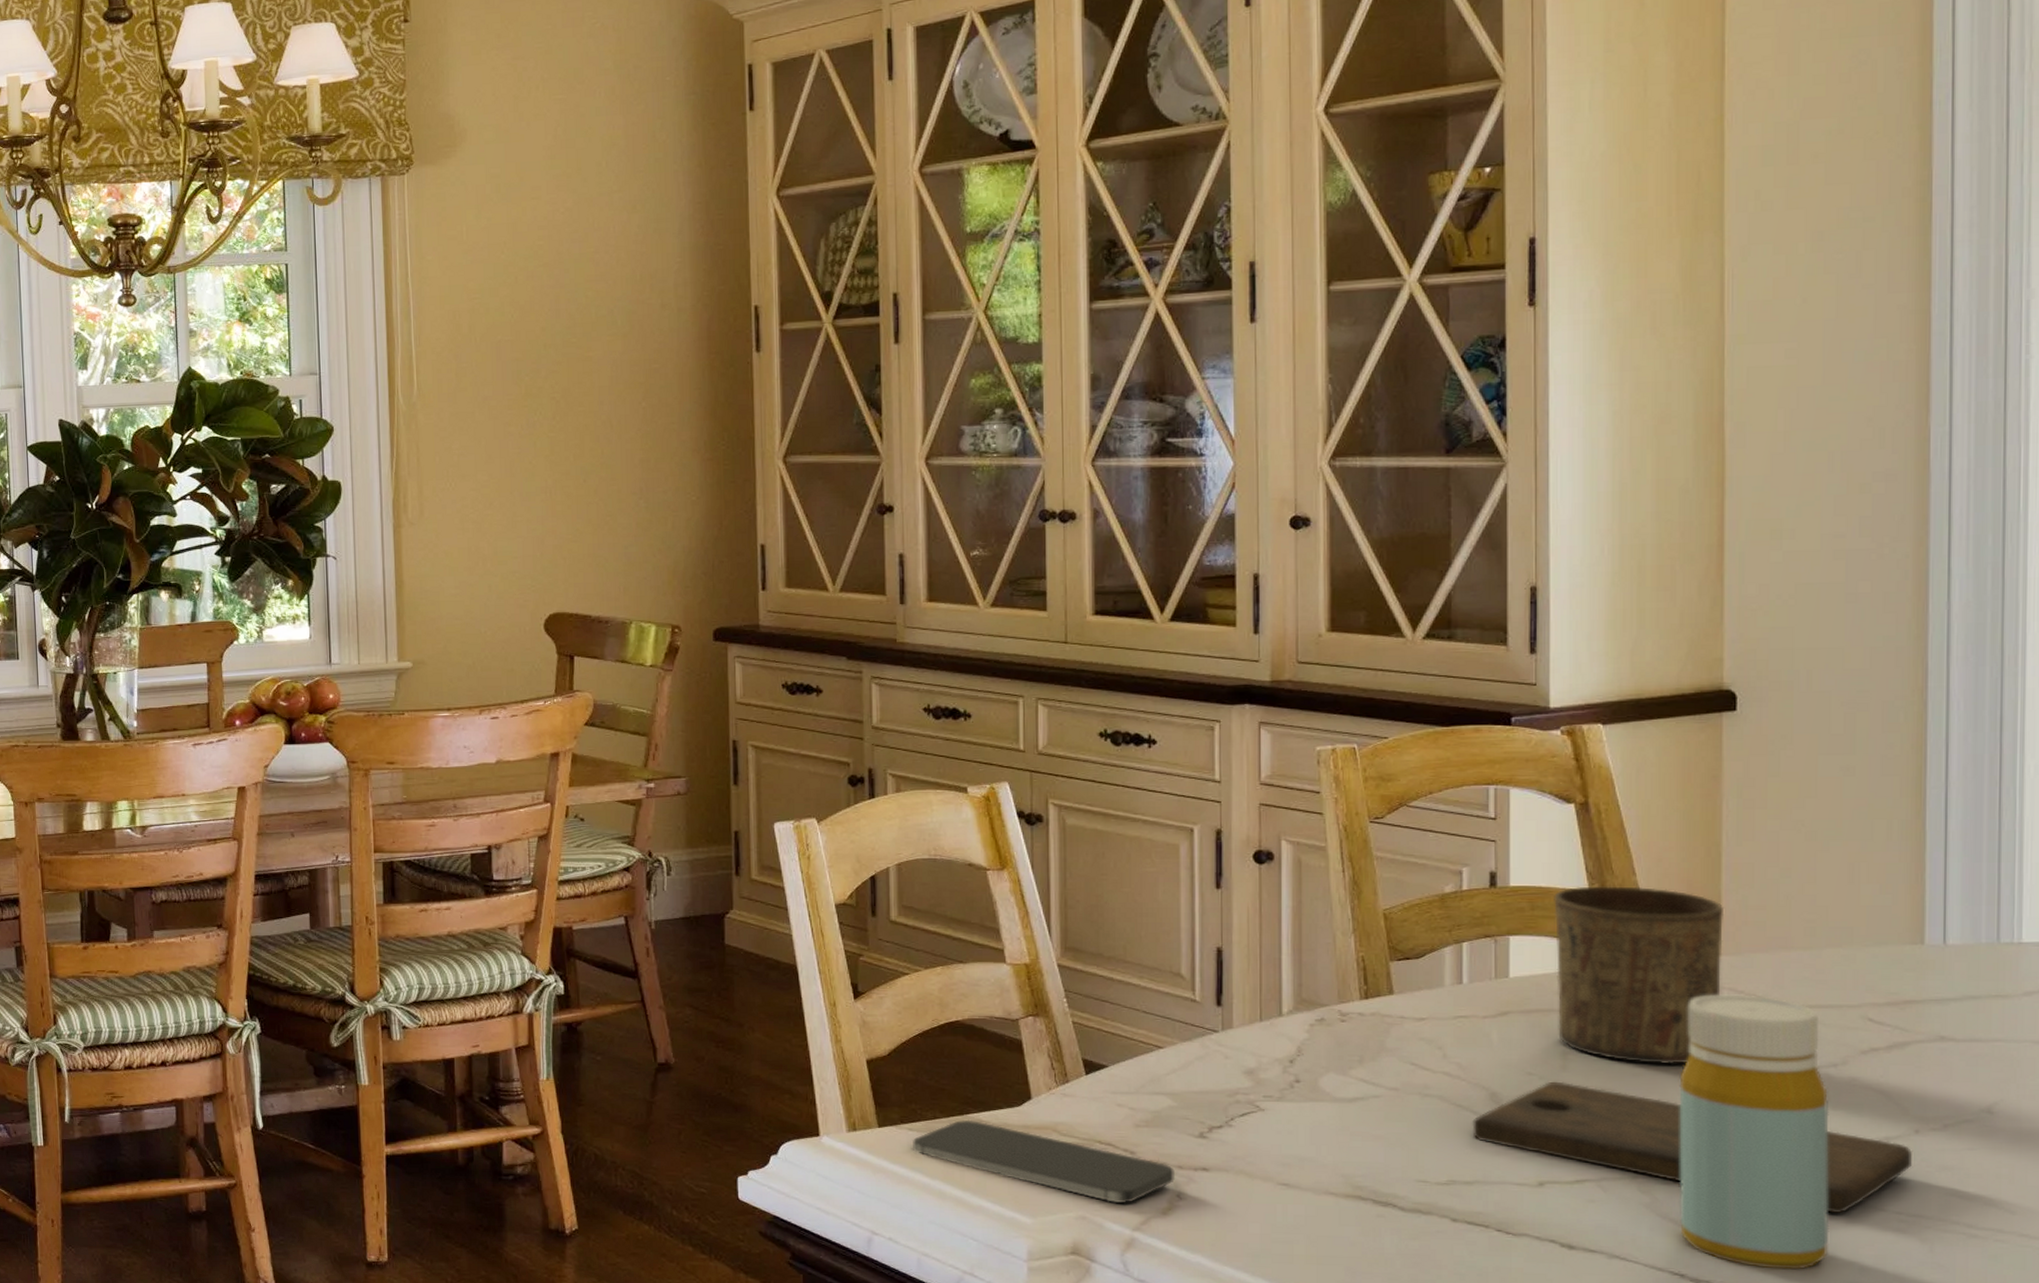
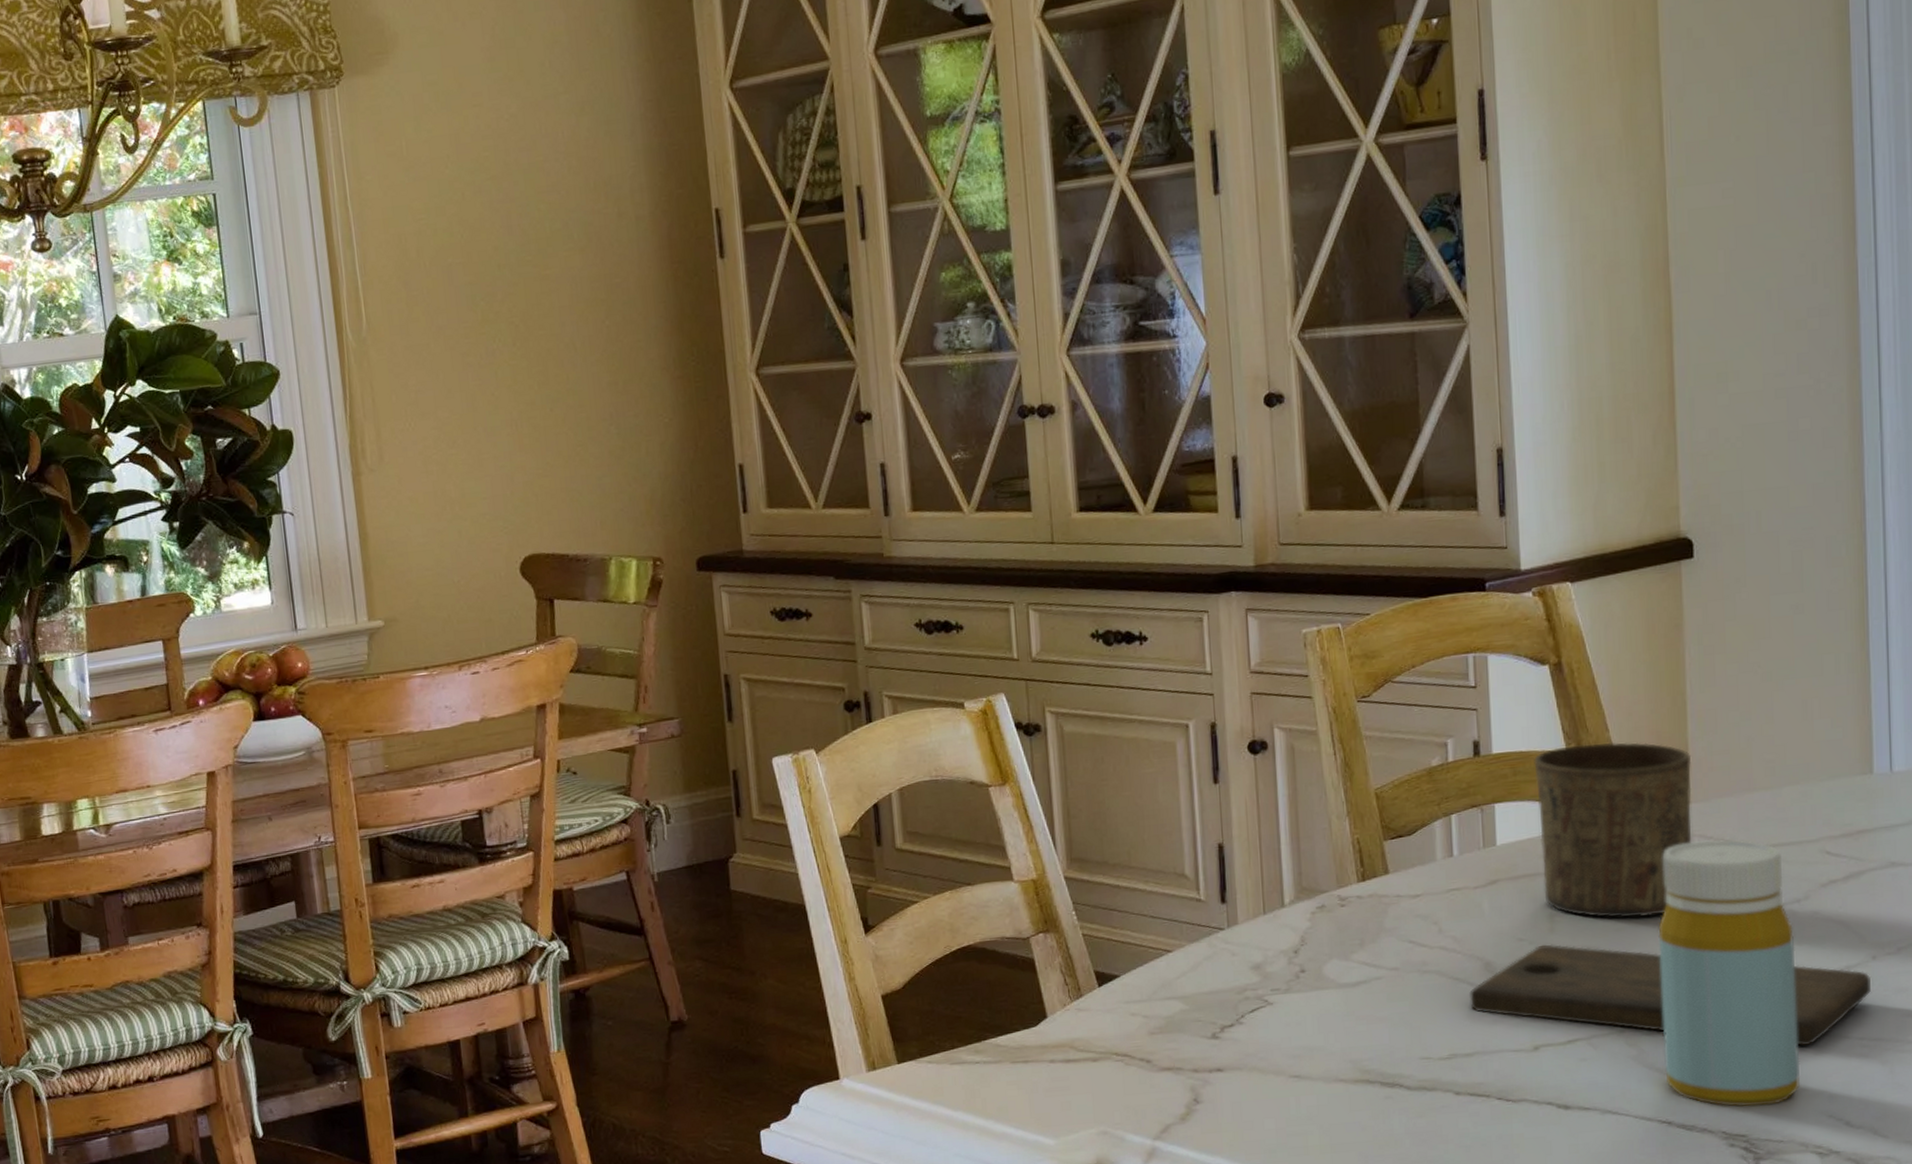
smartphone: present [913,1119,1175,1204] -> none [933,1045,1191,1114]

